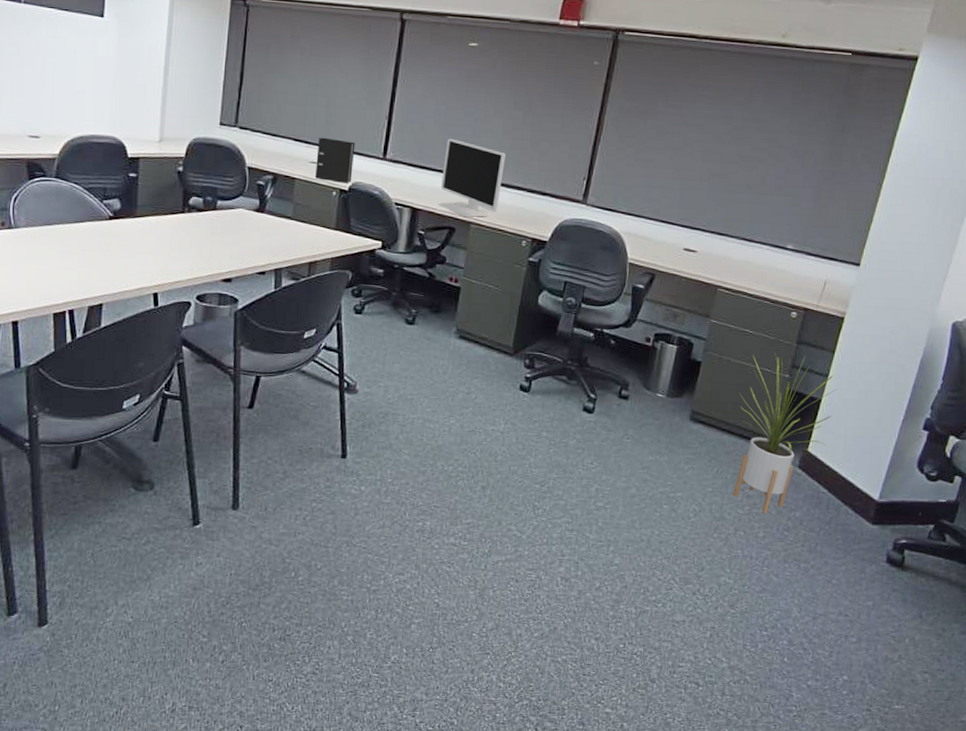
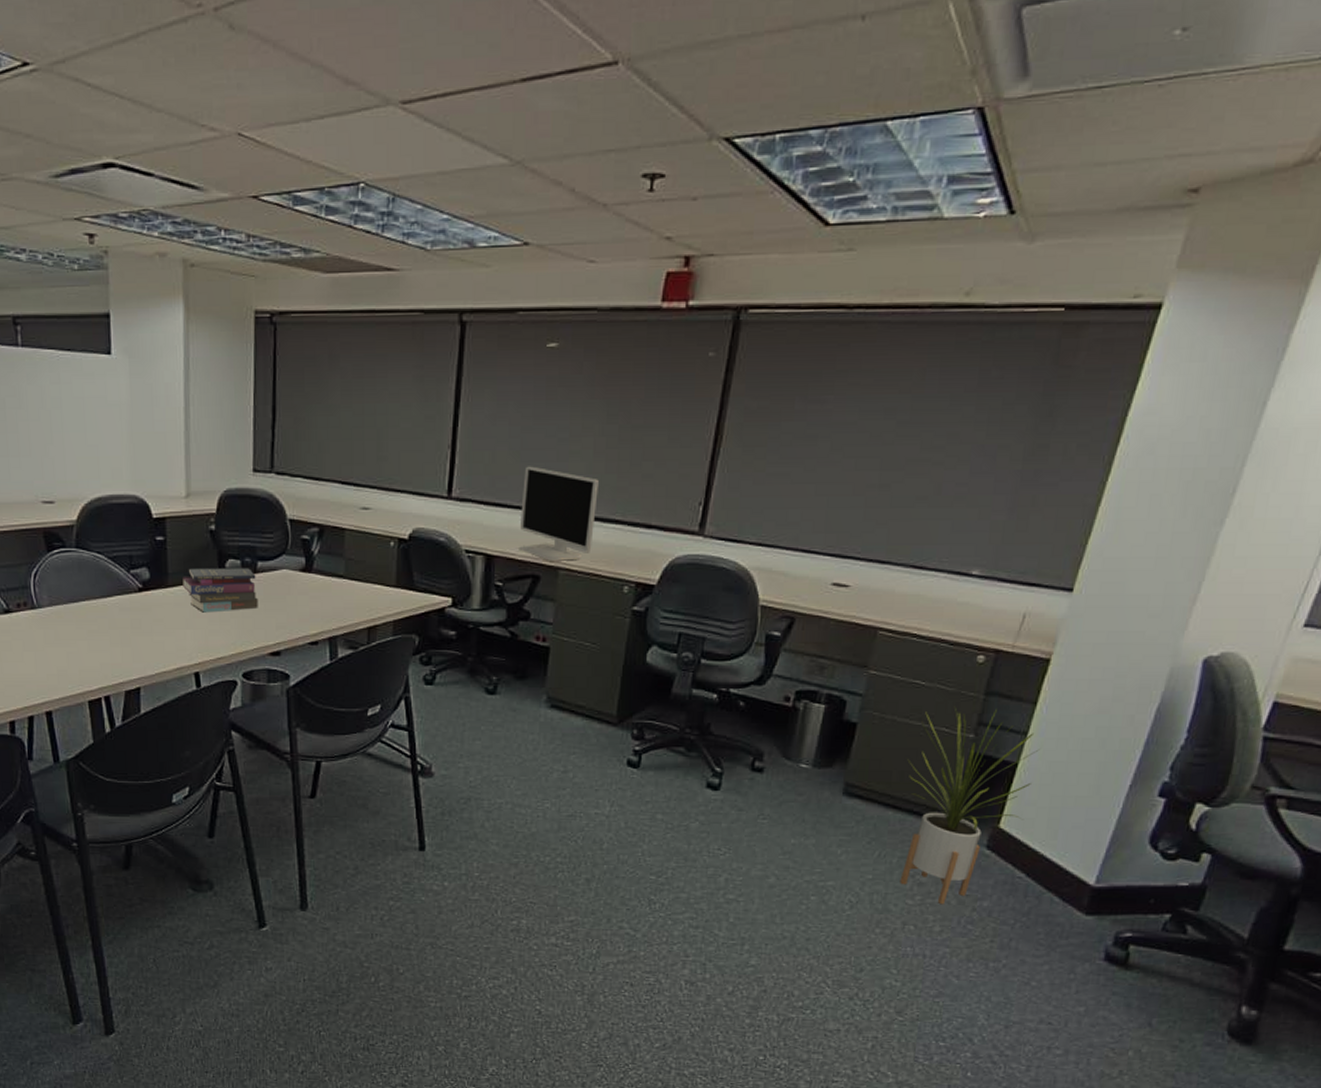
books: none [150,202,215,242] -> present [182,568,258,613]
binder: present [315,137,356,183] -> none [368,477,414,531]

